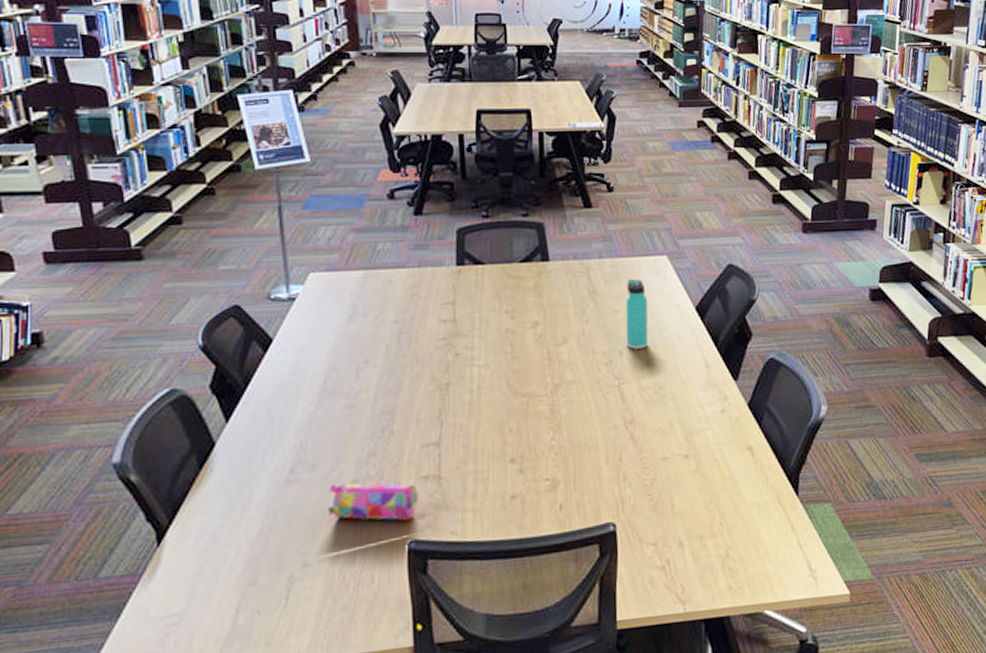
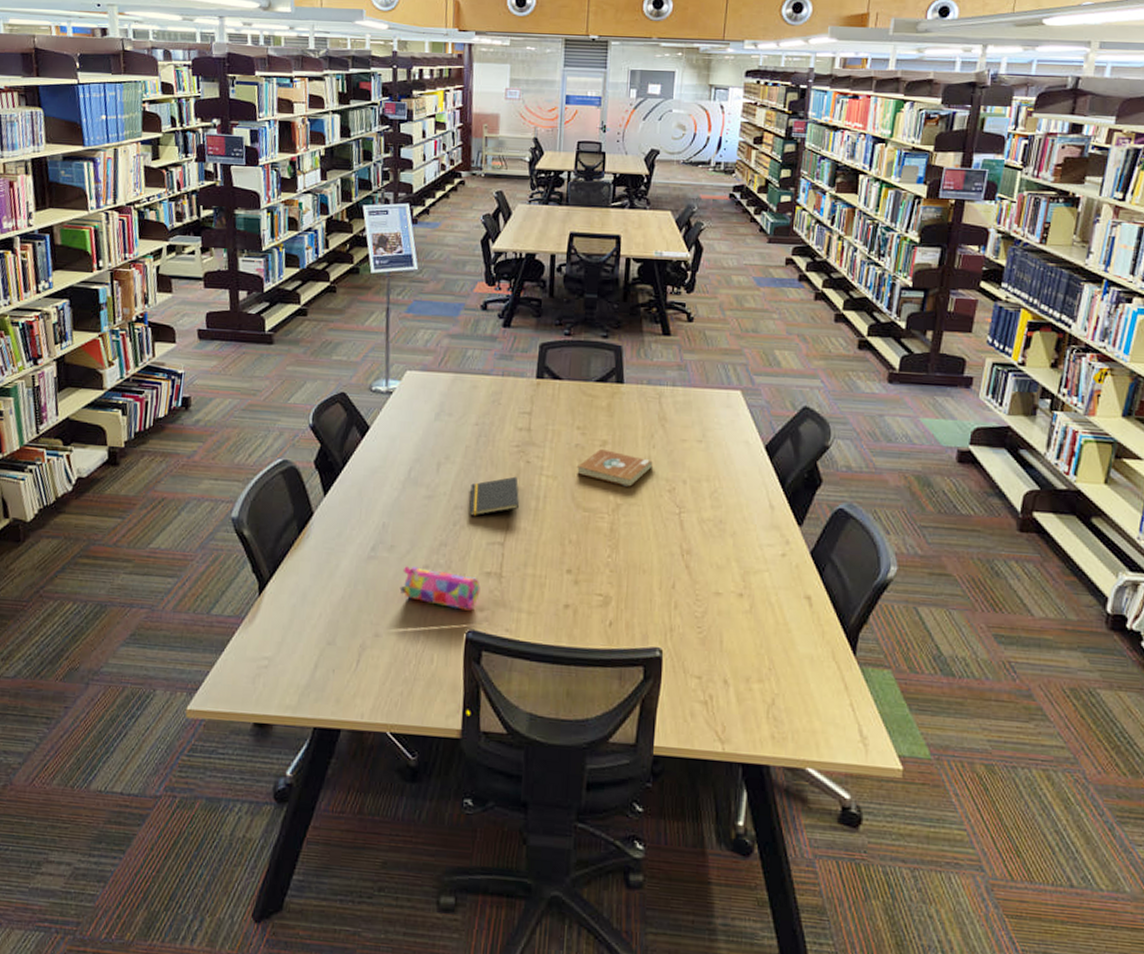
notepad: none [396,371,451,420] -> present [469,476,519,516]
book: none [510,330,587,366] -> present [577,448,653,487]
thermos bottle: present [625,279,649,349] -> none [691,410,717,481]

